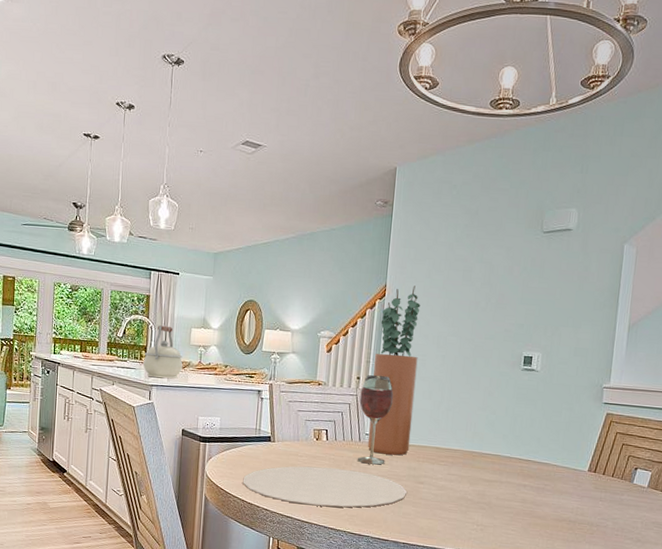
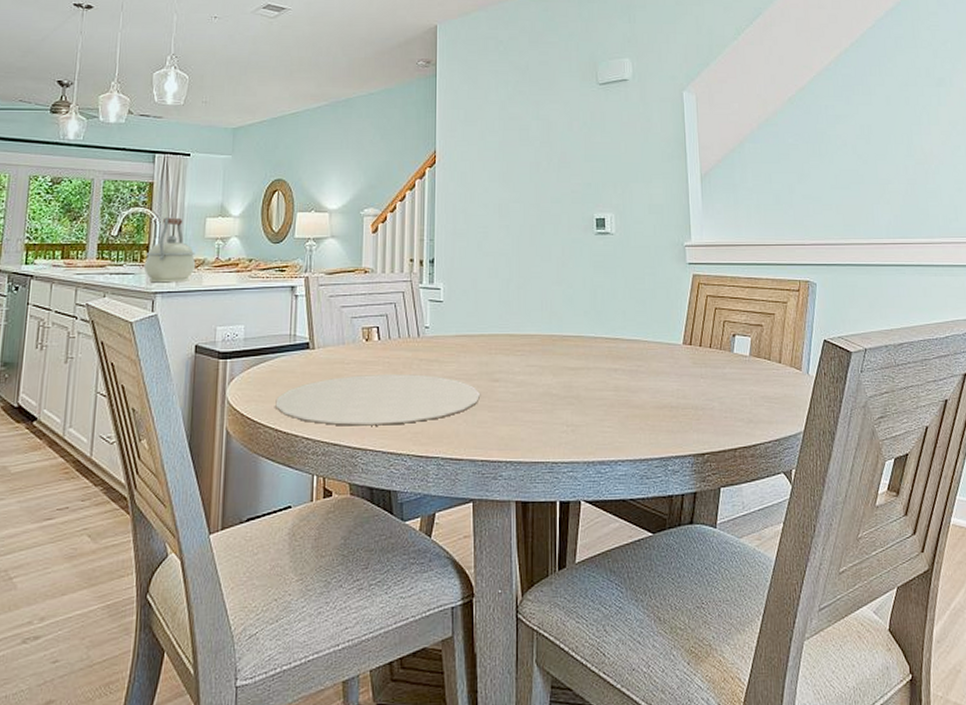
wineglass: present [357,375,394,465] -> none [415,254,455,364]
vase: present [367,286,421,456] -> none [428,150,479,350]

